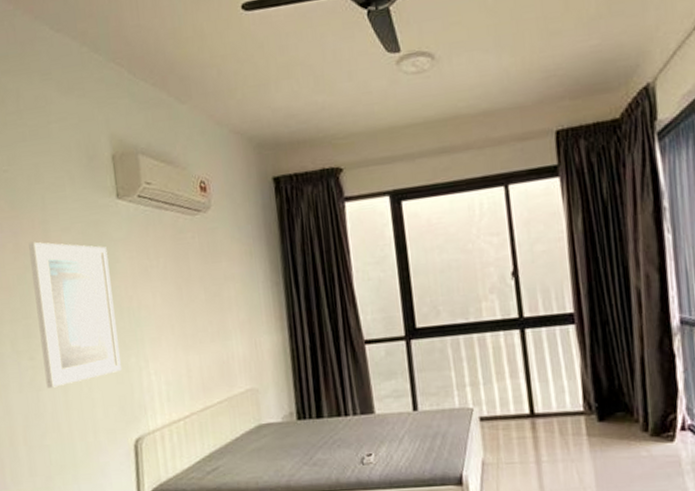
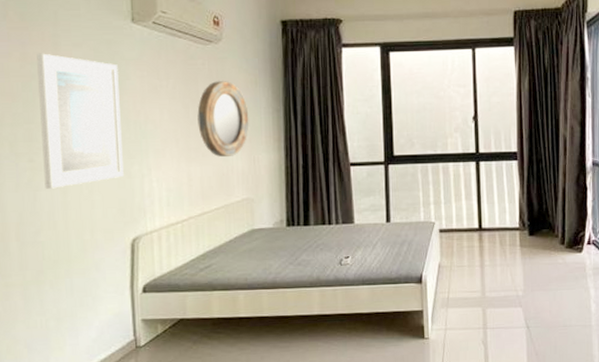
home mirror: none [191,254,248,342] -> present [197,81,249,157]

